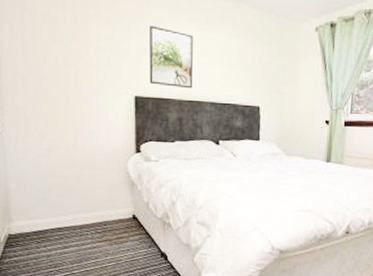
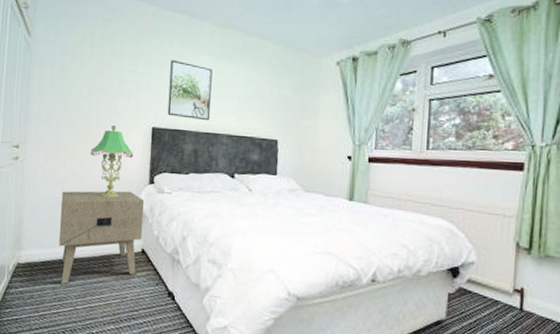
nightstand: none [47,160,132,251] -> present [59,191,145,284]
table lamp: none [73,95,117,167] -> present [90,126,133,198]

